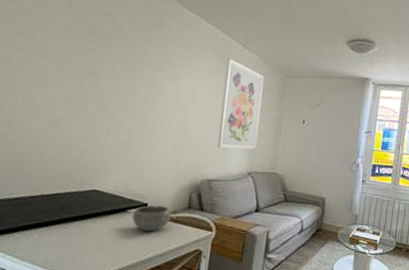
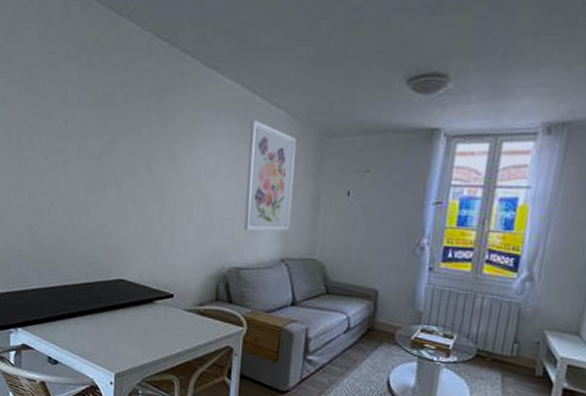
bowl: present [132,205,171,232] -> none [159,296,198,325]

